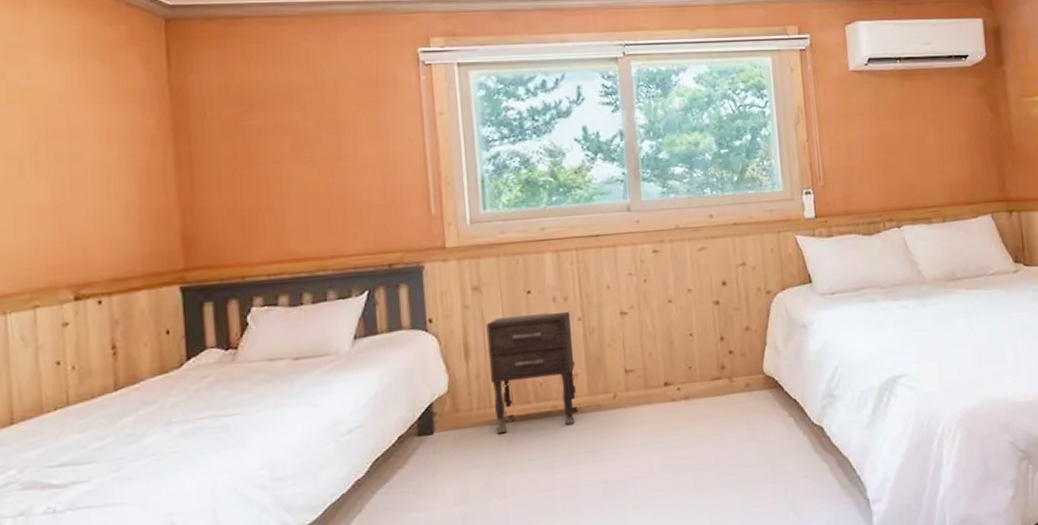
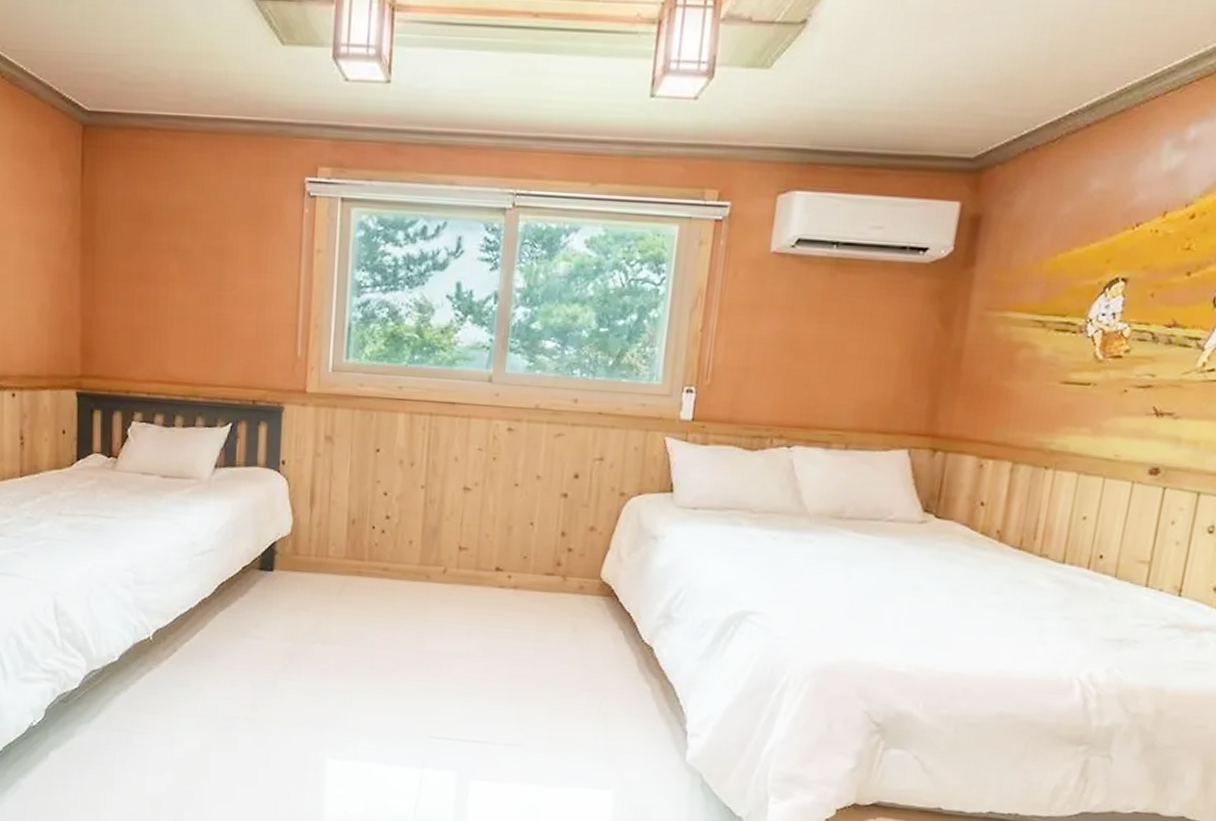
nightstand: present [486,311,579,433] -> none [329,471,415,589]

